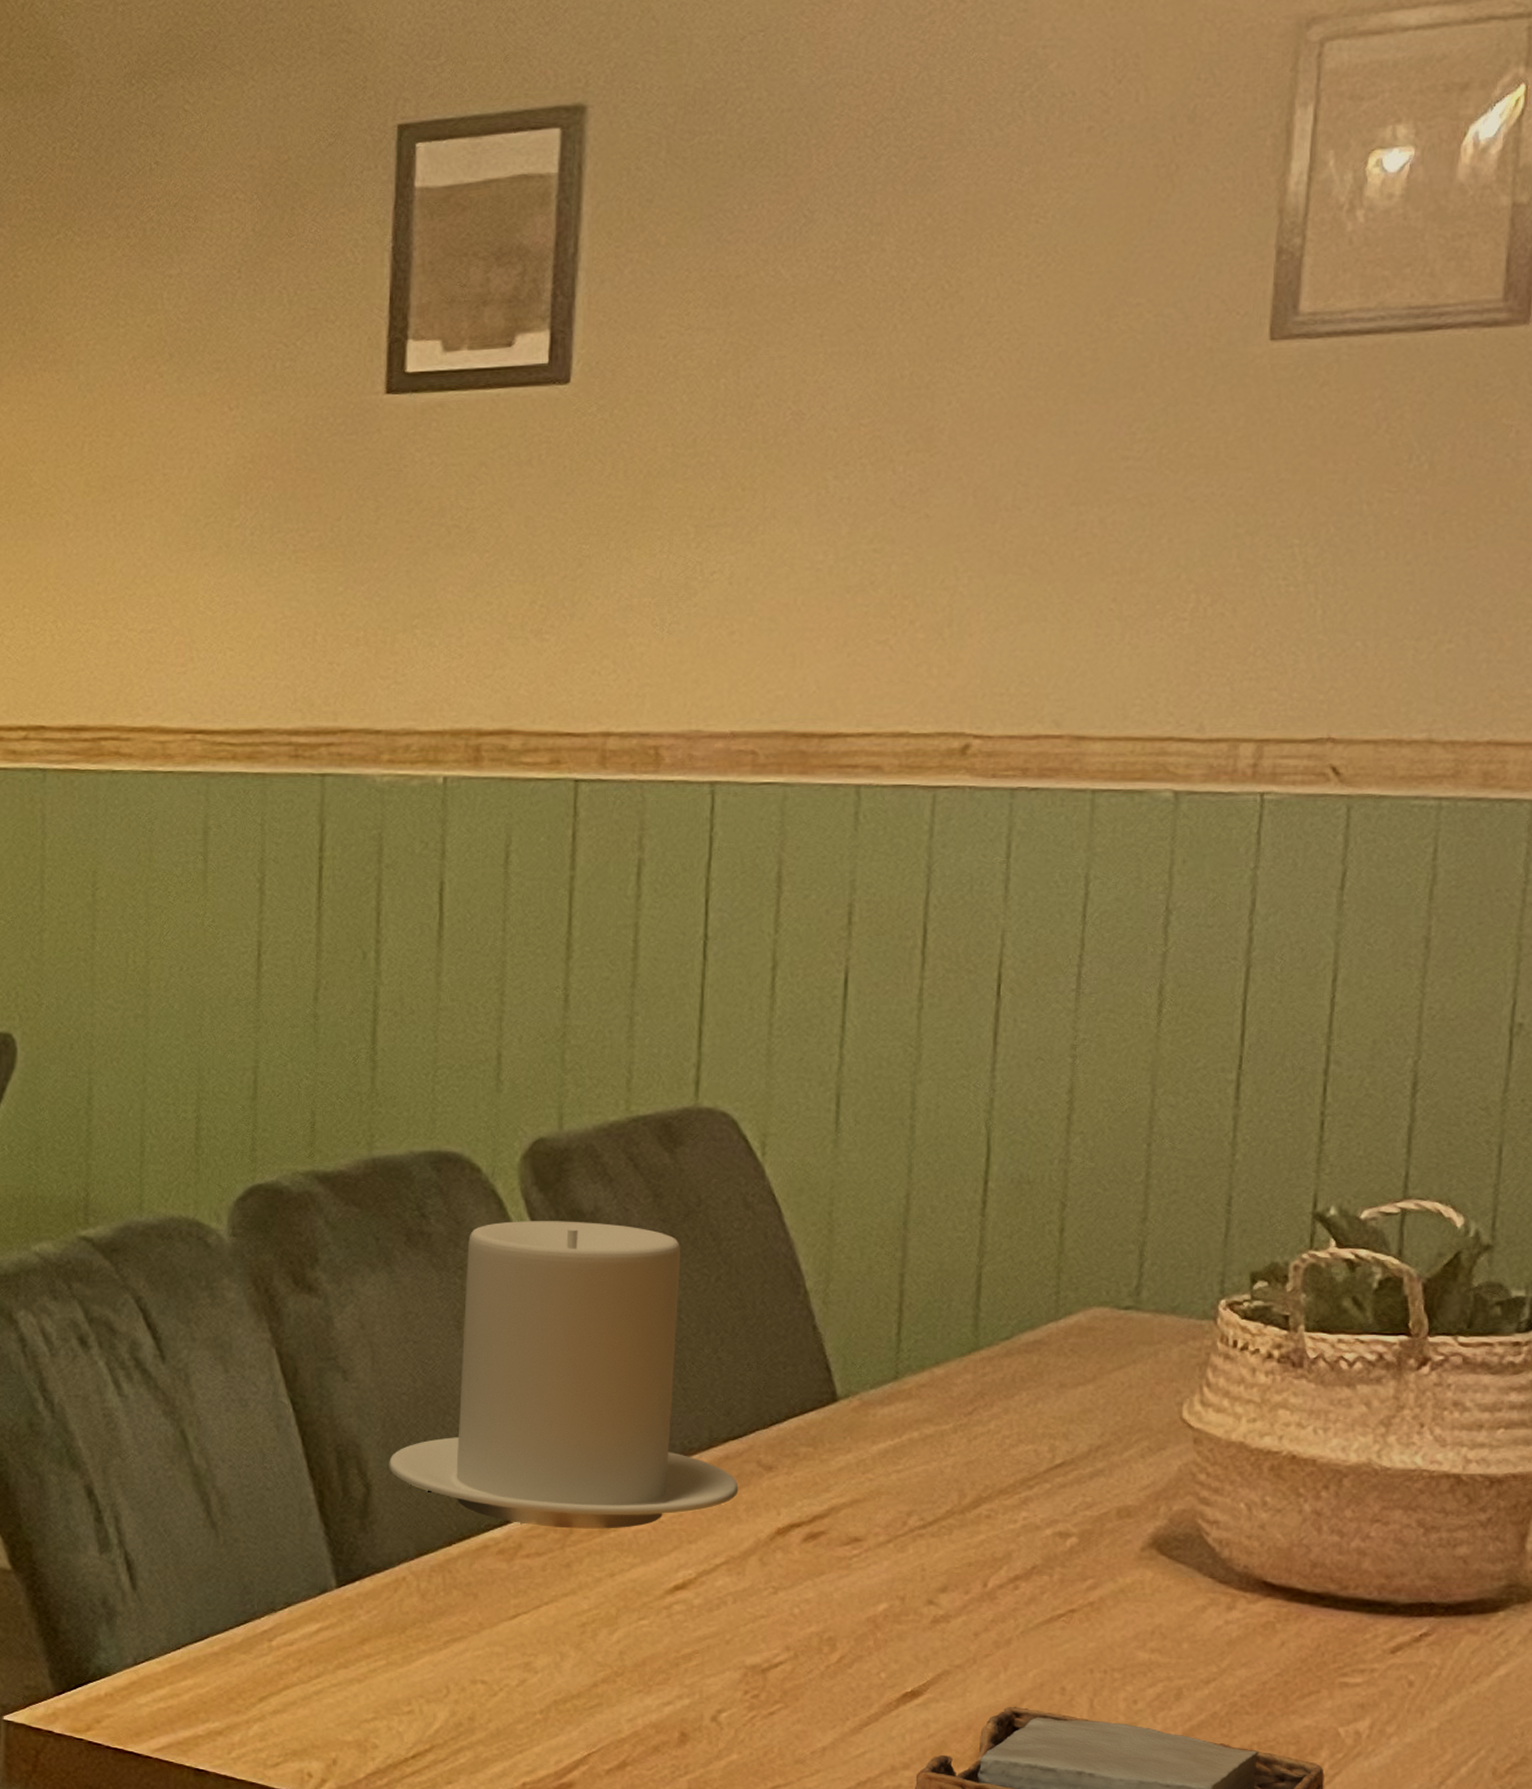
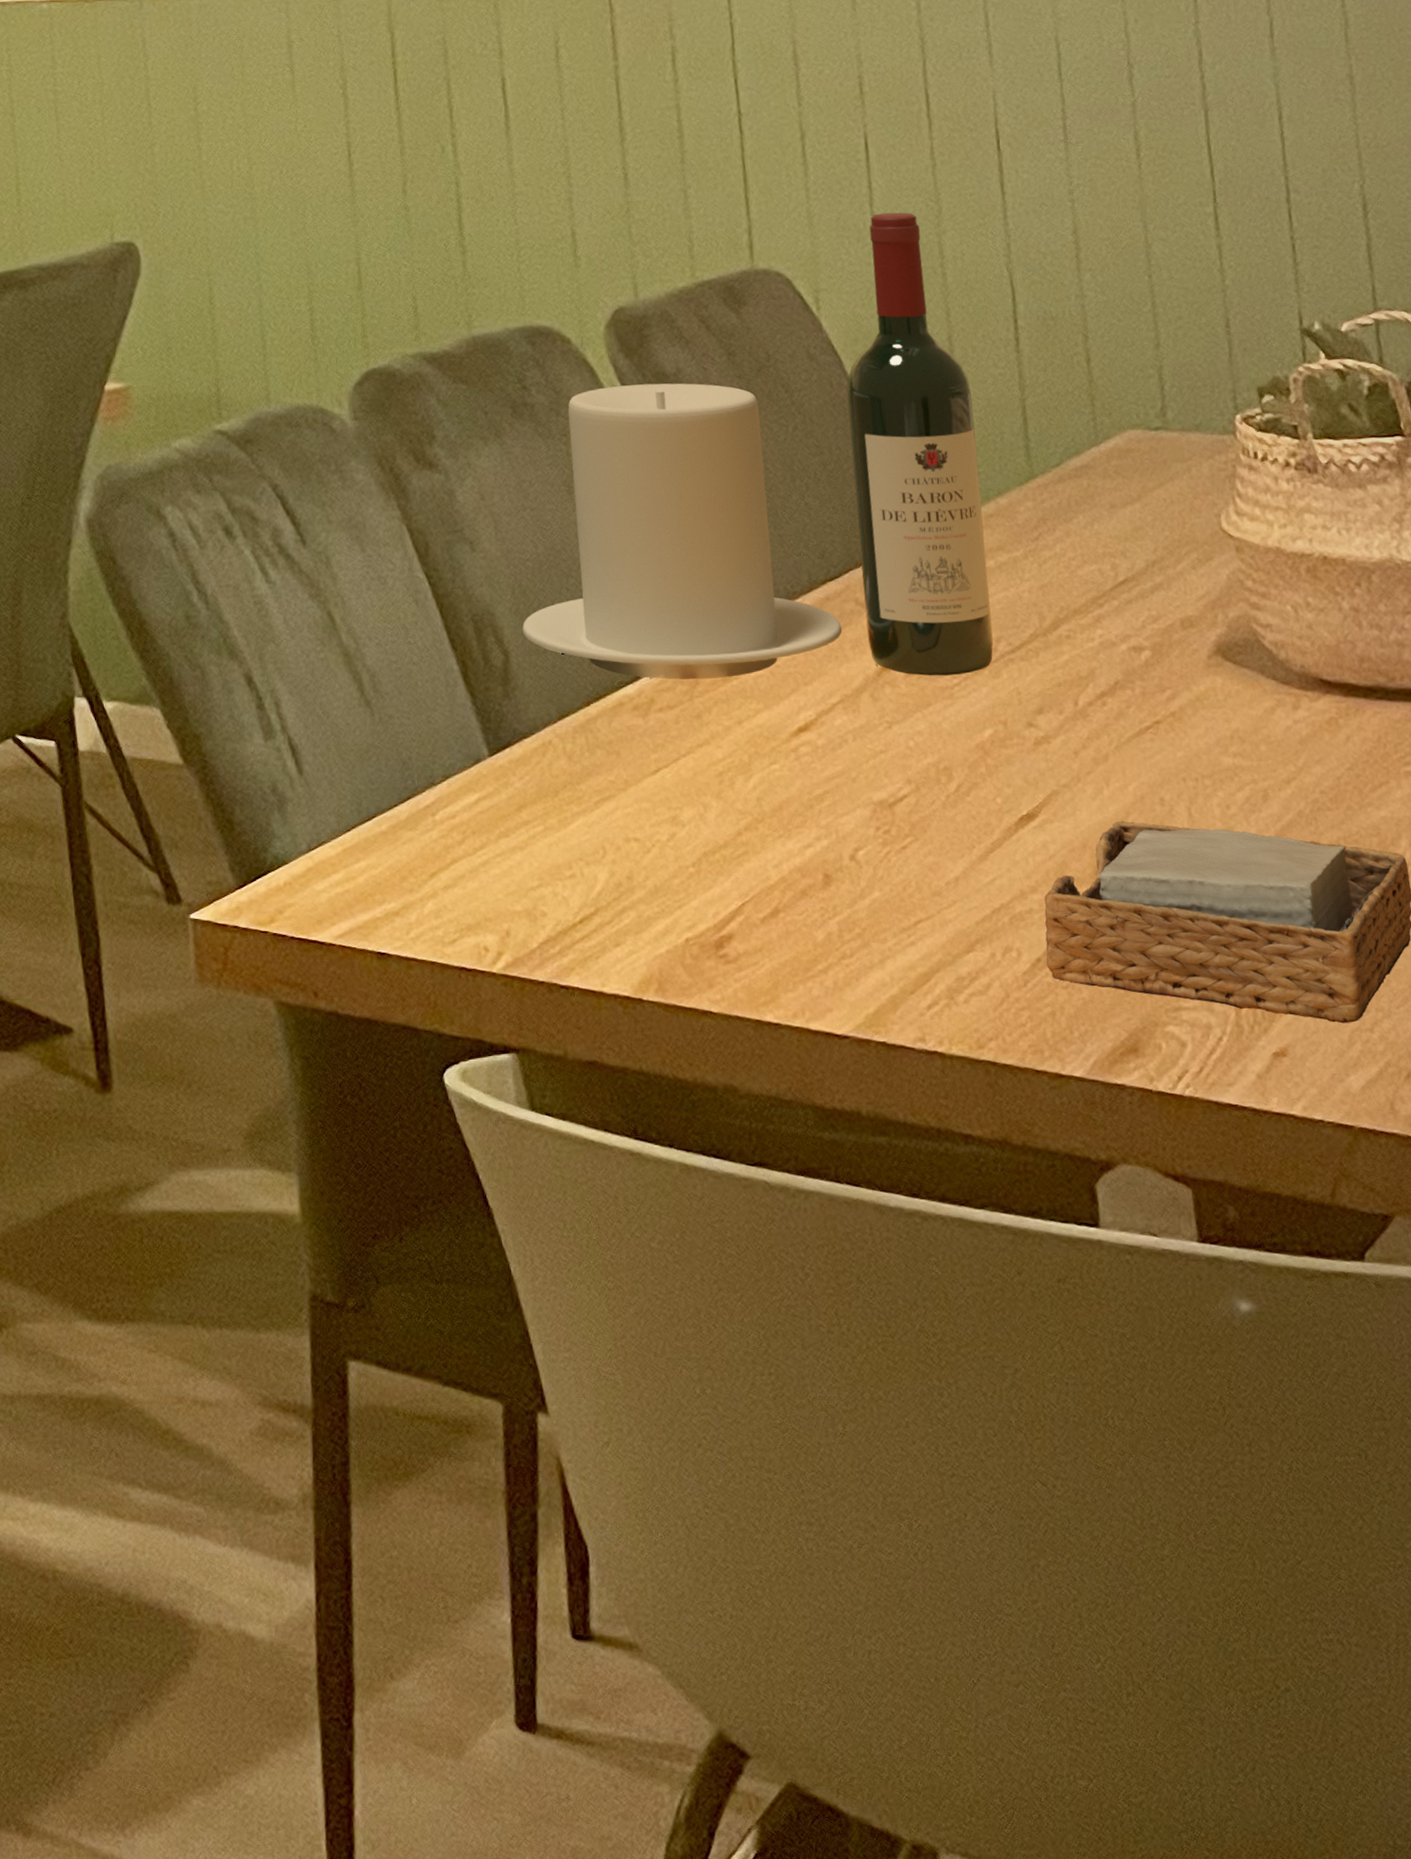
wine bottle: none [765,1056,923,1546] -> present [846,212,994,676]

